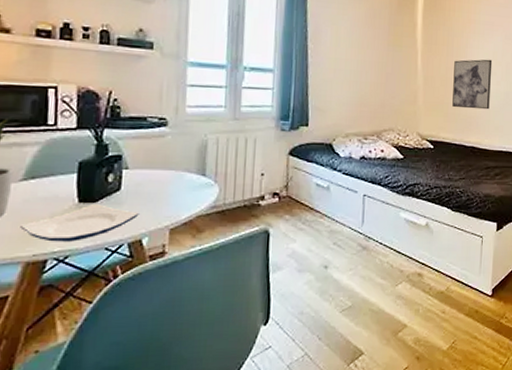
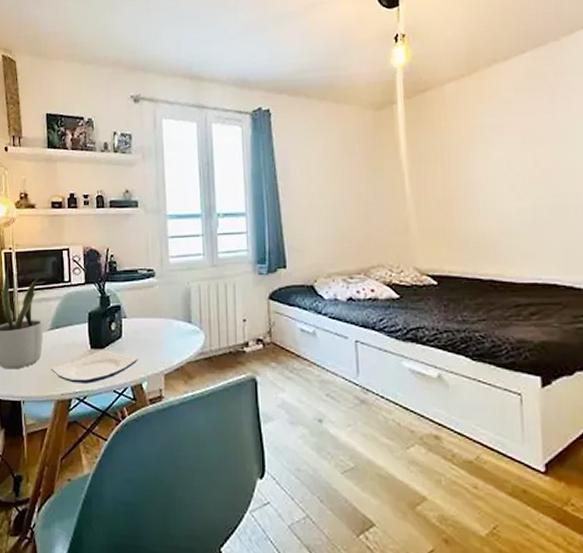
wall art: present [452,59,493,110] -> none [453,170,511,234]

